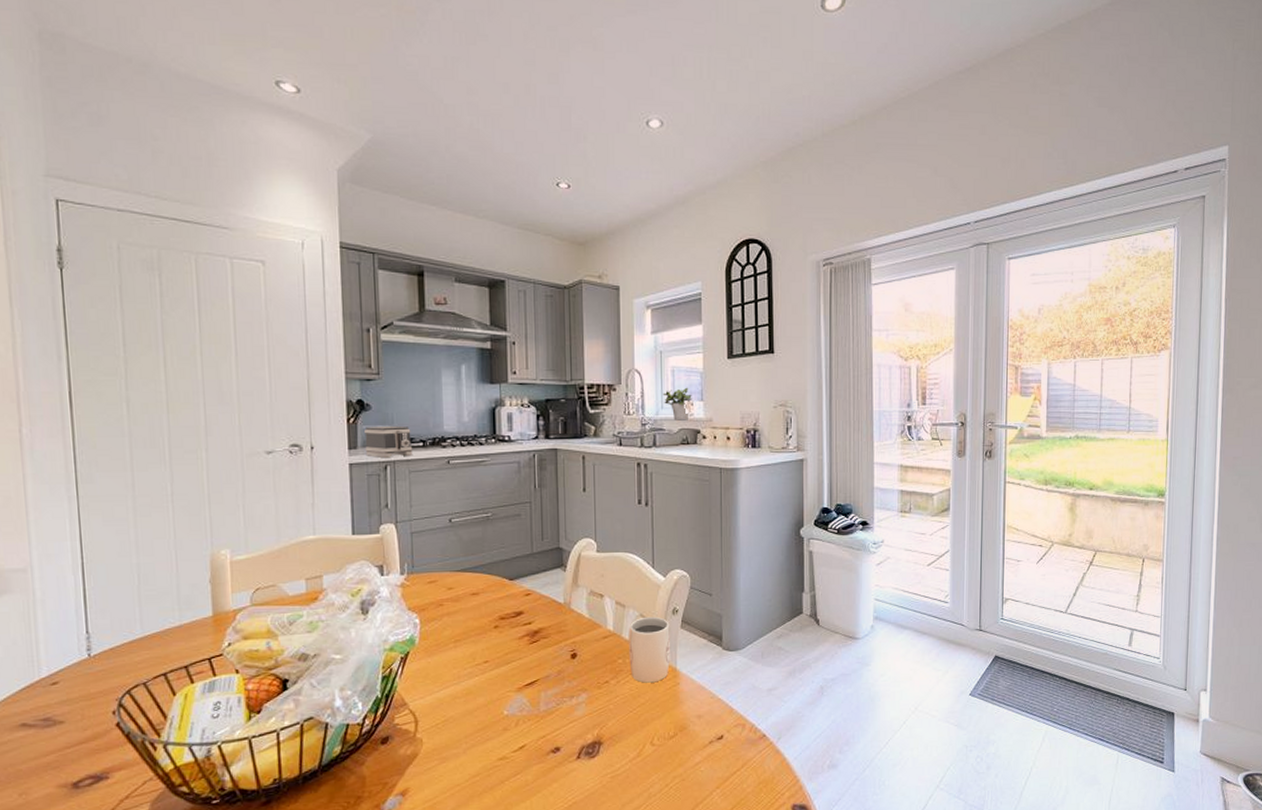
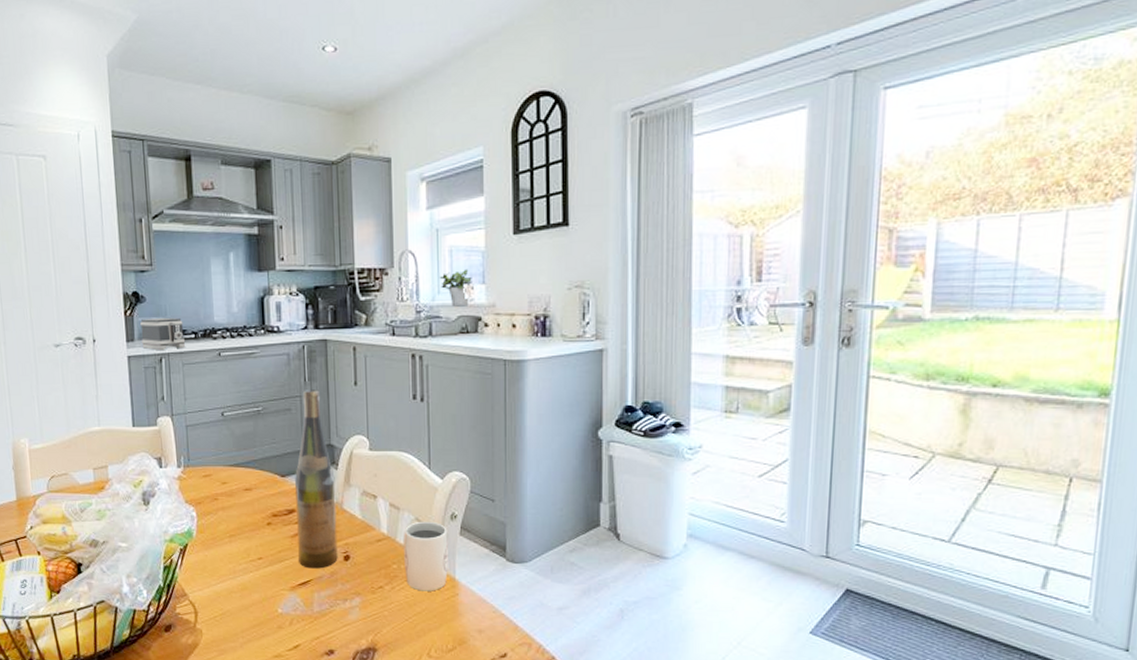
wine bottle: none [523,496,565,669] -> present [295,390,338,569]

